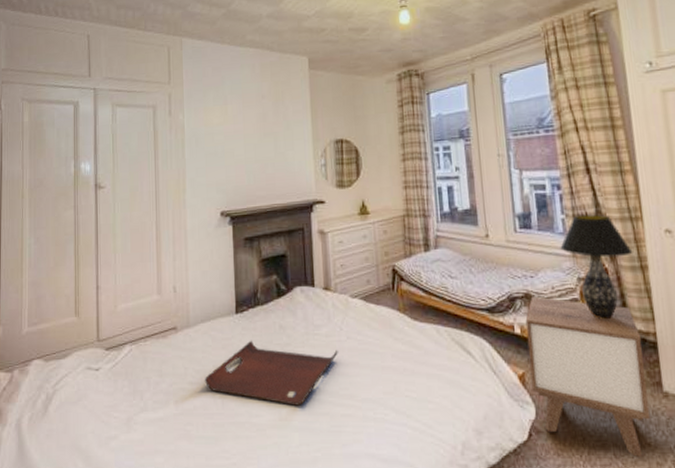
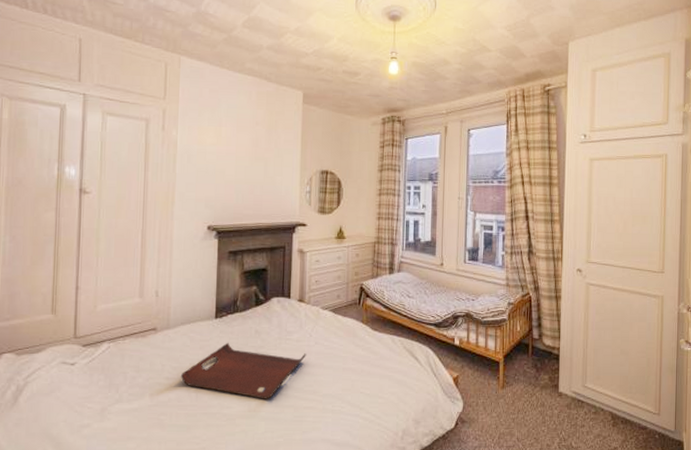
nightstand: present [525,296,650,459] -> none [462,315,549,441]
table lamp: present [560,214,633,320] -> none [498,252,552,337]

